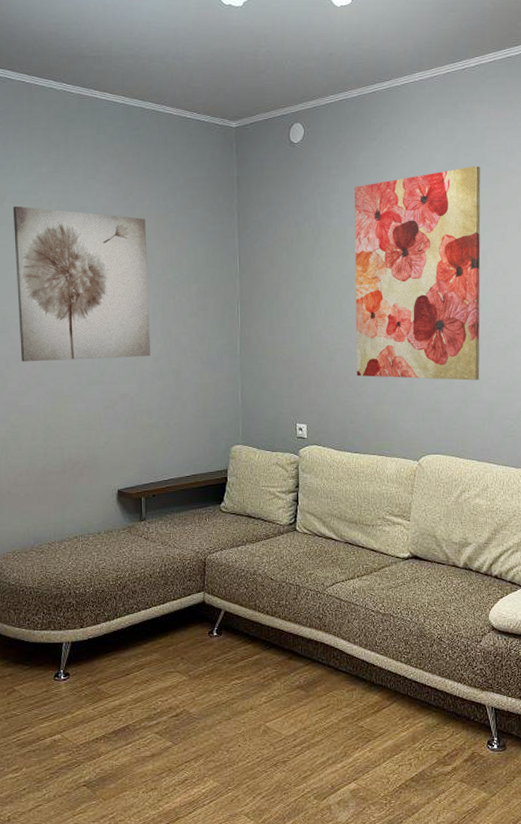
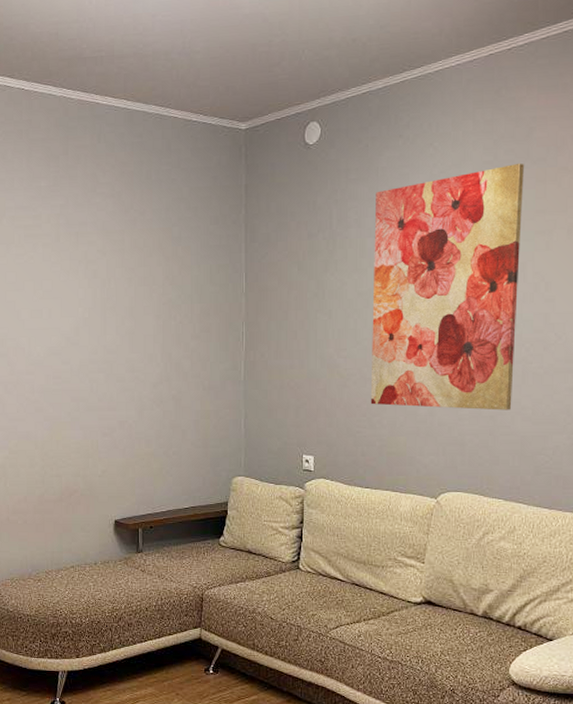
wall art: present [12,206,150,362] -> none [11,223,150,387]

